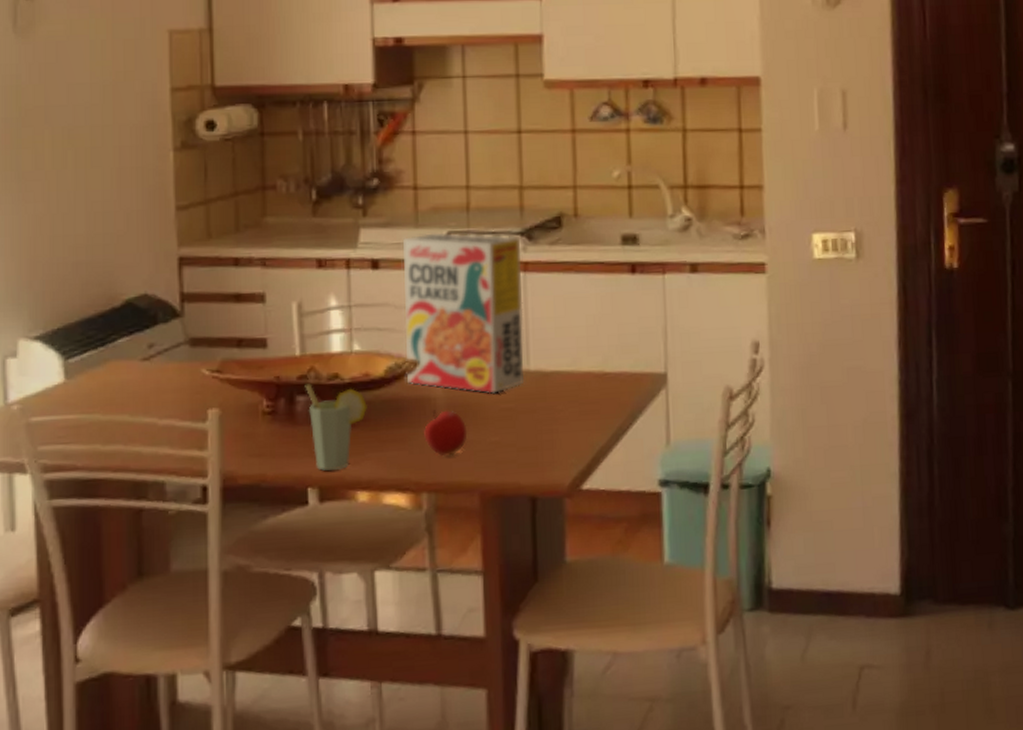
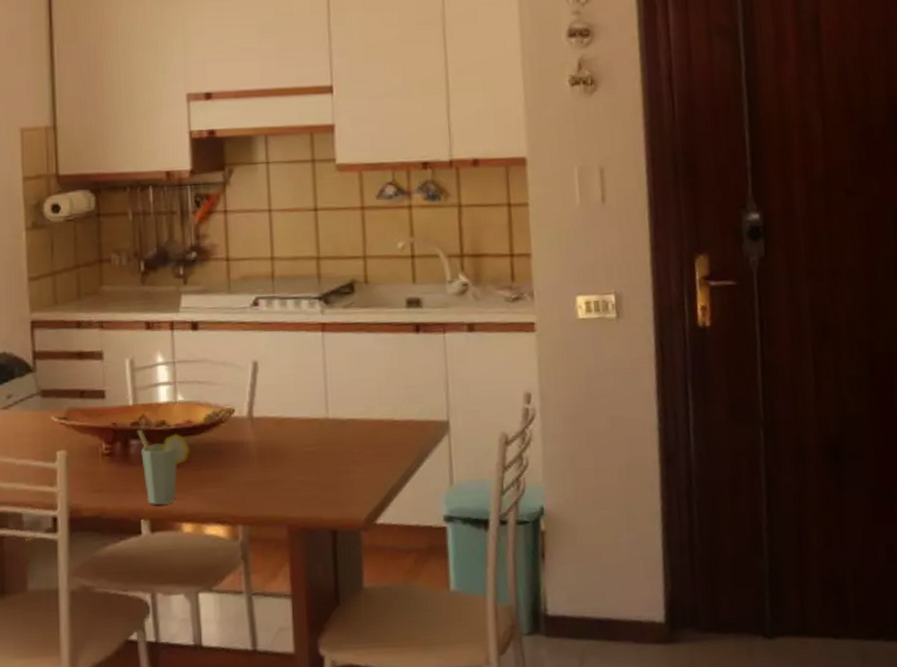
cereal box: present [403,233,524,394] -> none [218,298,324,439]
fruit: present [424,409,468,457] -> none [239,452,276,494]

